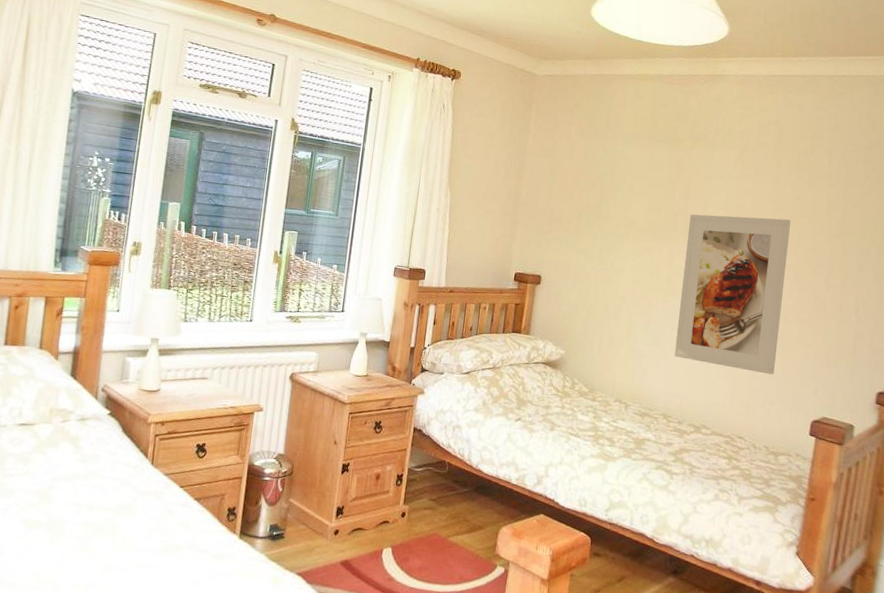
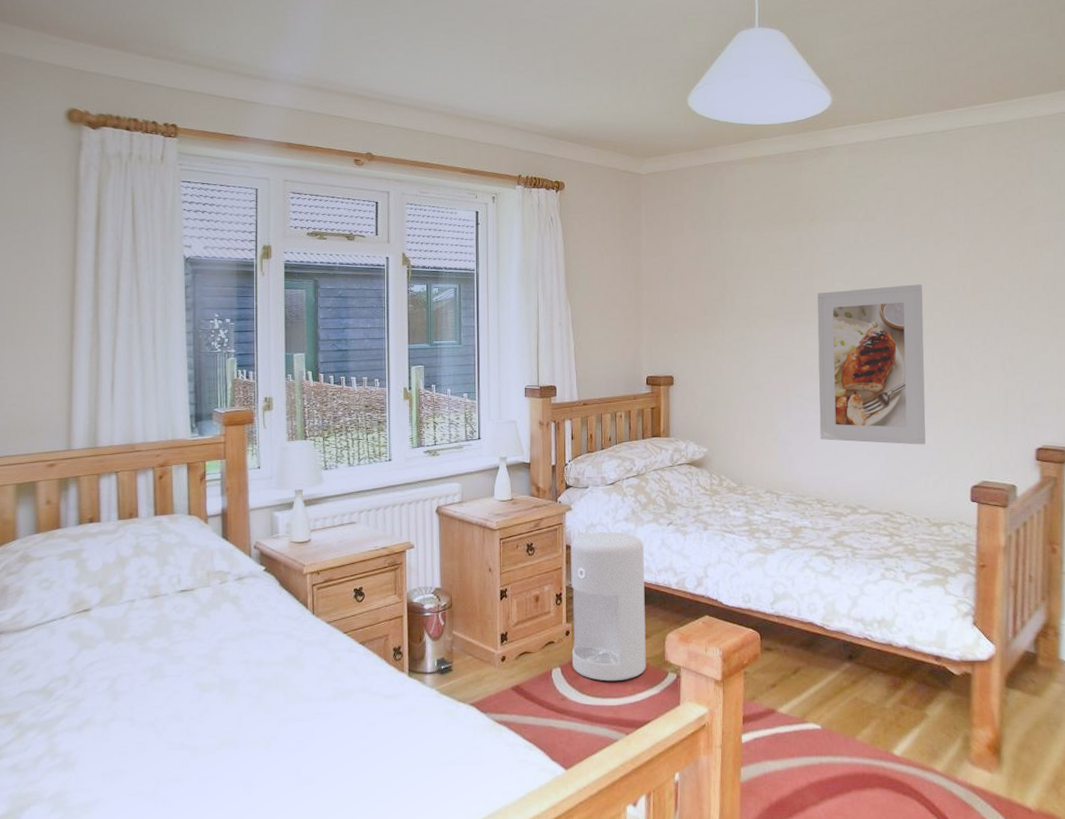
air purifier: none [404,418,490,568] -> present [570,531,646,682]

